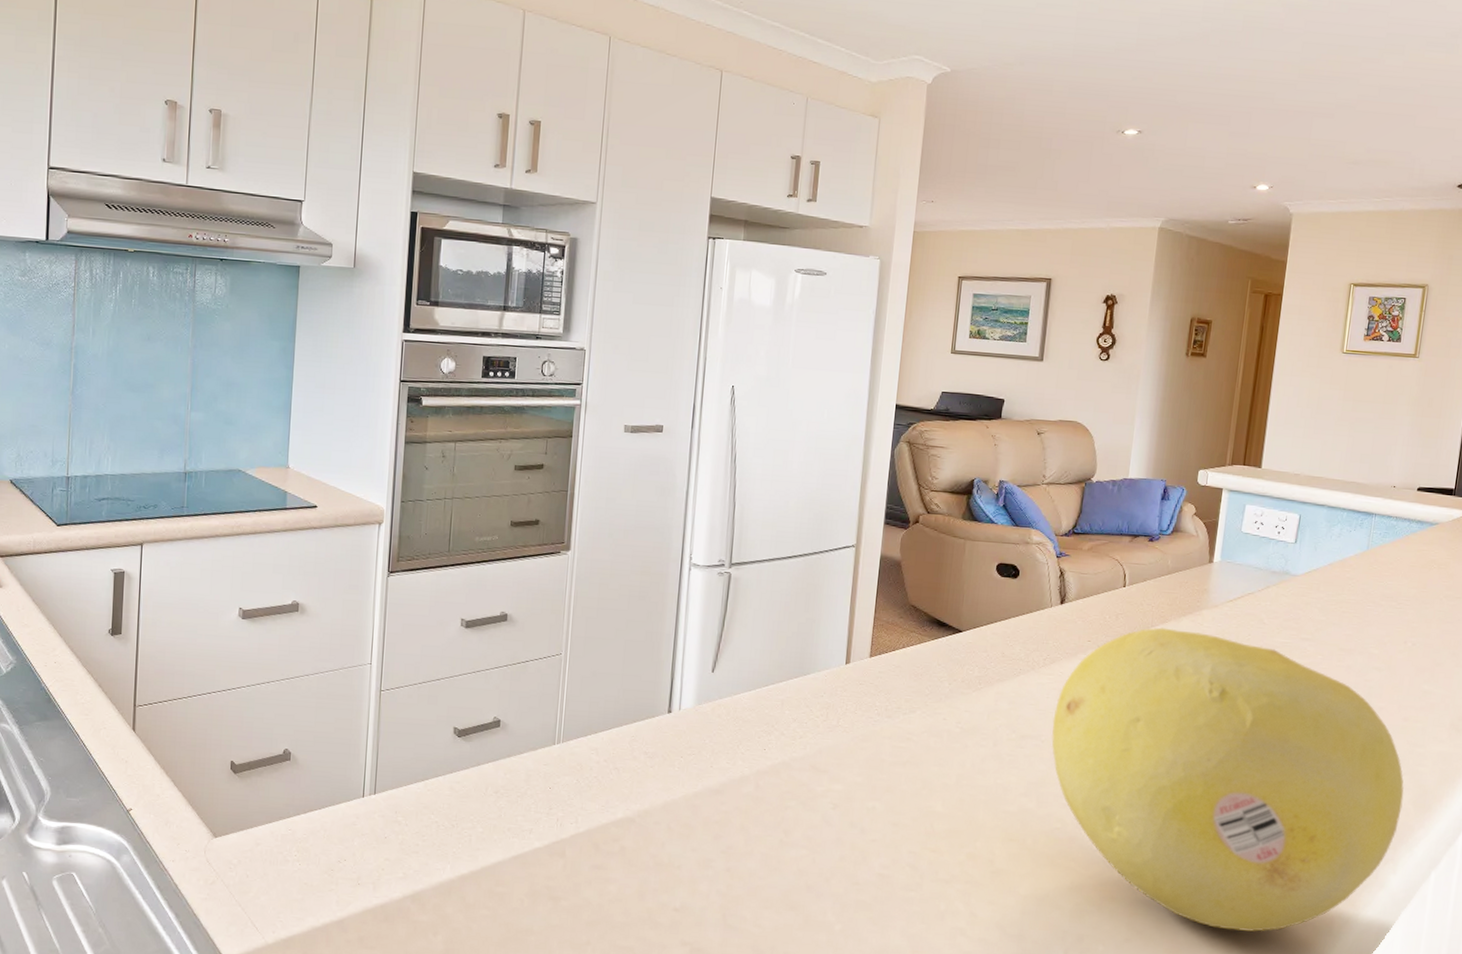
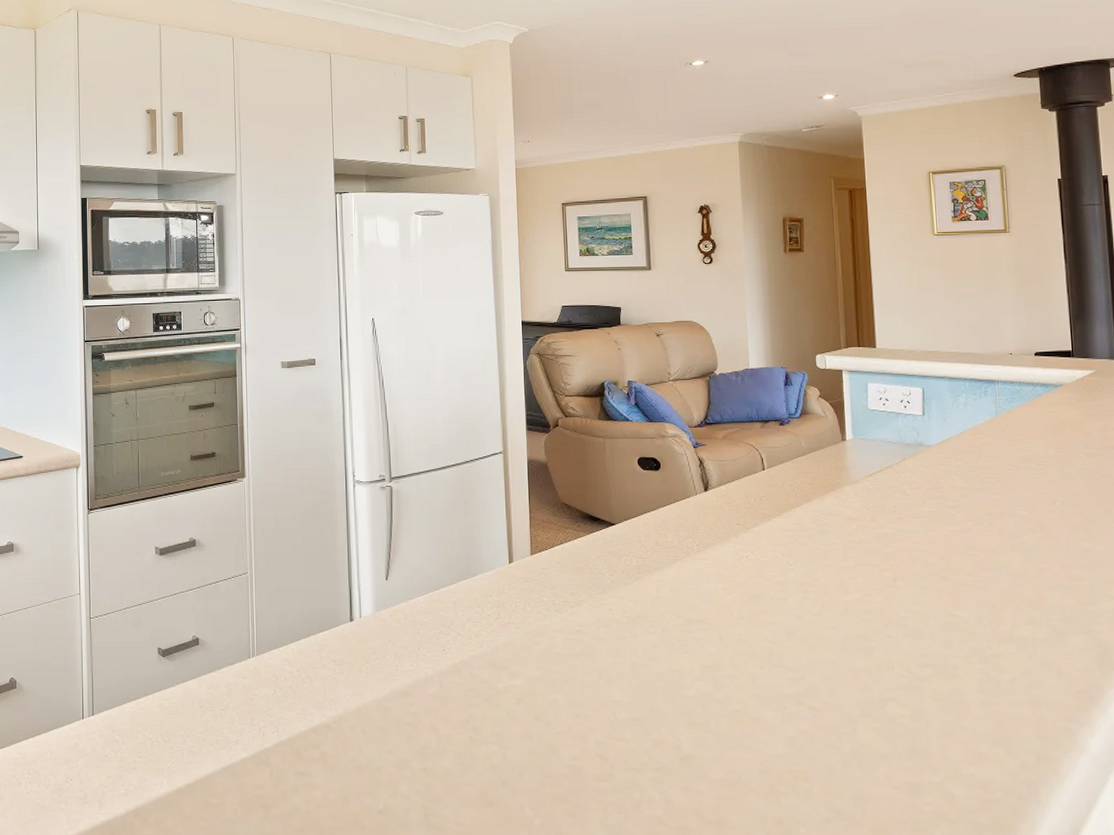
fruit: present [1051,627,1404,932] -> none [715,506,1087,805]

